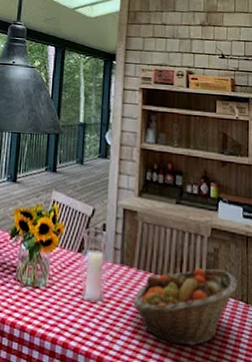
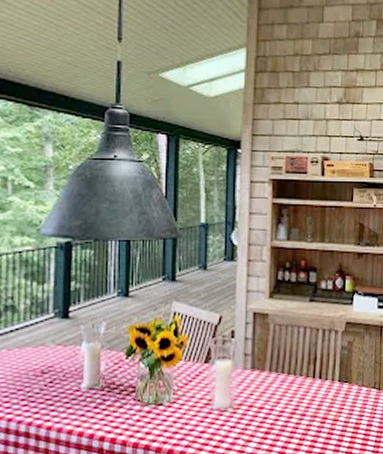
fruit basket: present [132,267,237,346] -> none [264,361,370,439]

